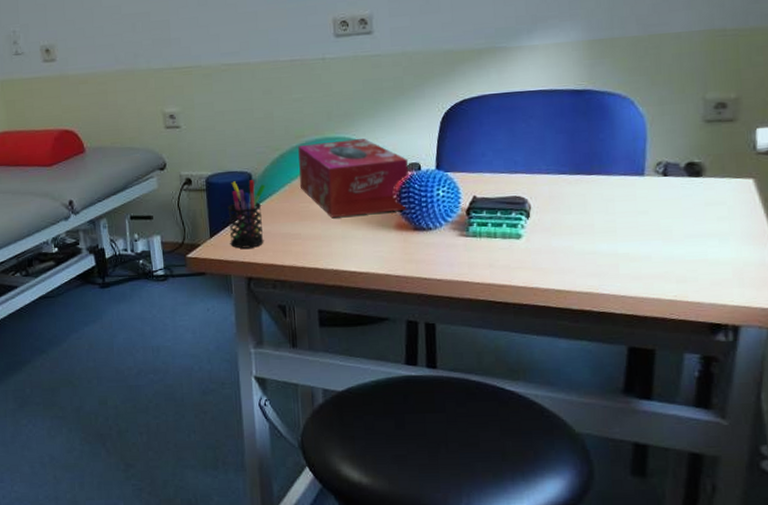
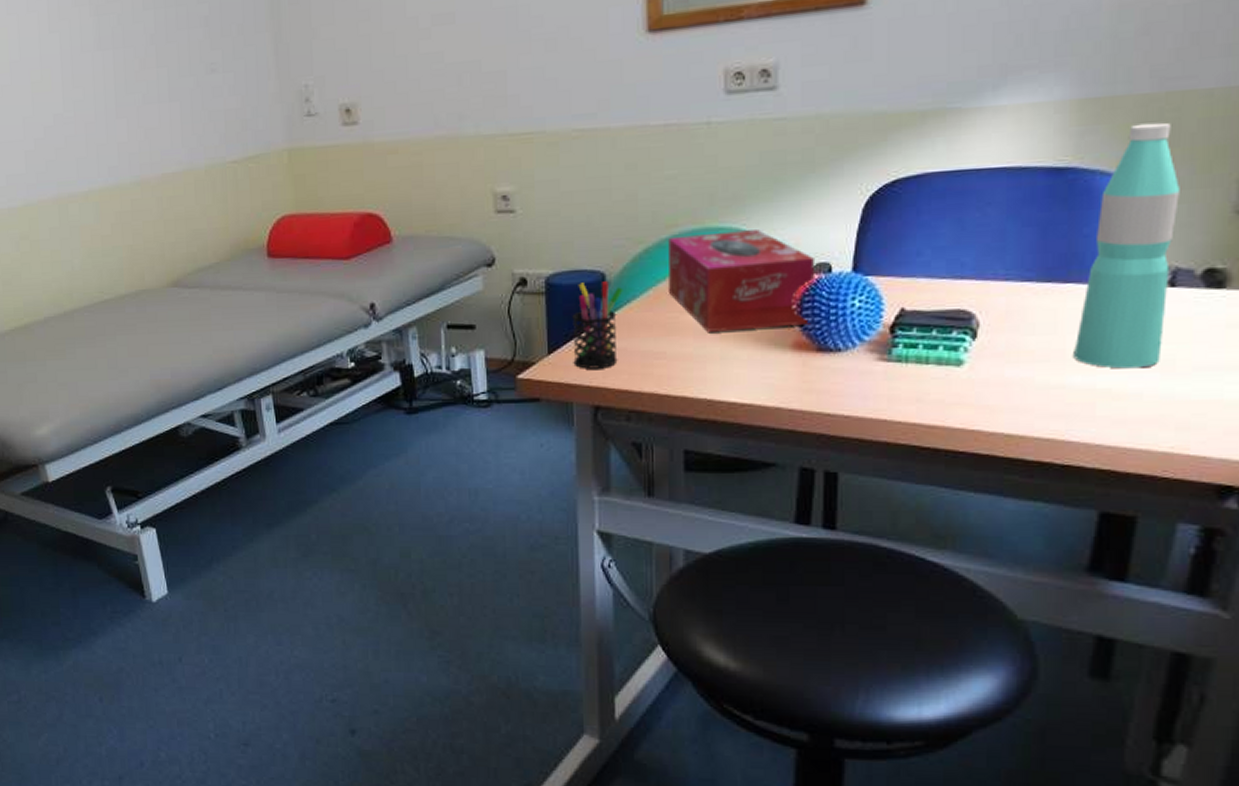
water bottle: none [600,57,665,238] -> present [1074,122,1180,369]

